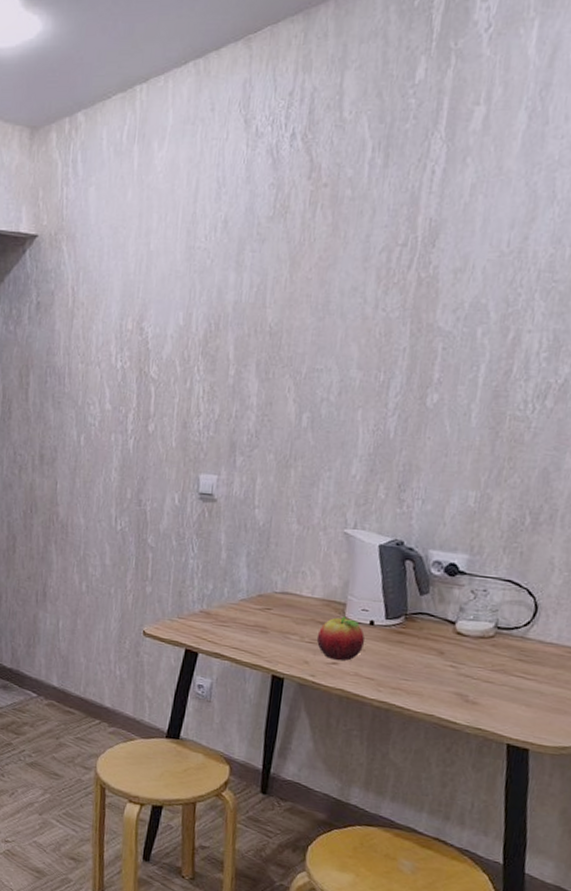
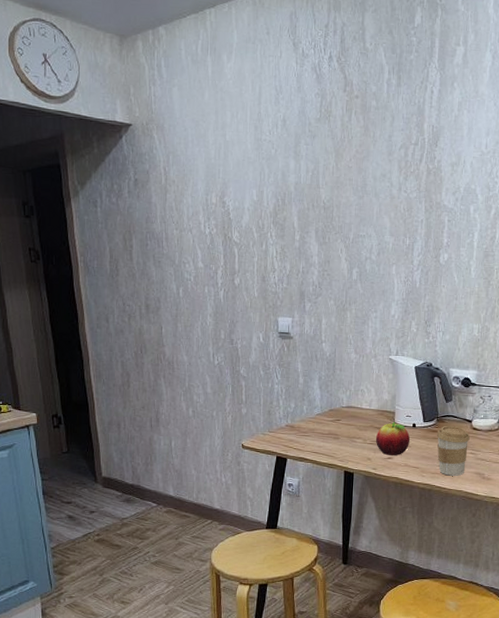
coffee cup: none [402,626,451,695] -> present [436,425,470,476]

